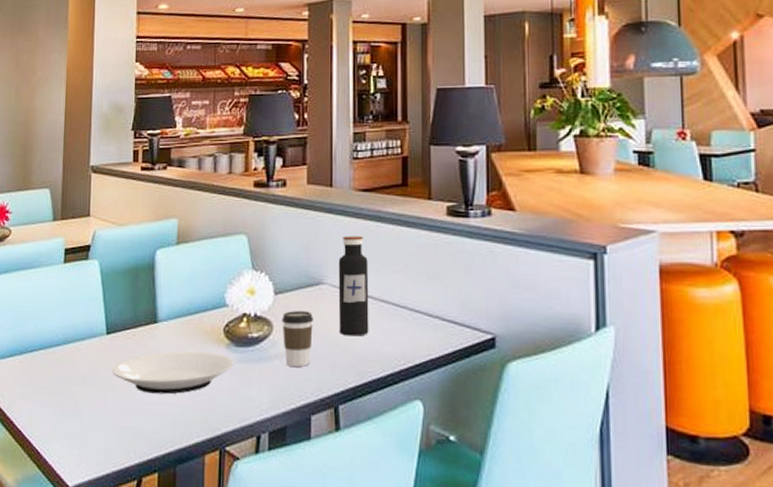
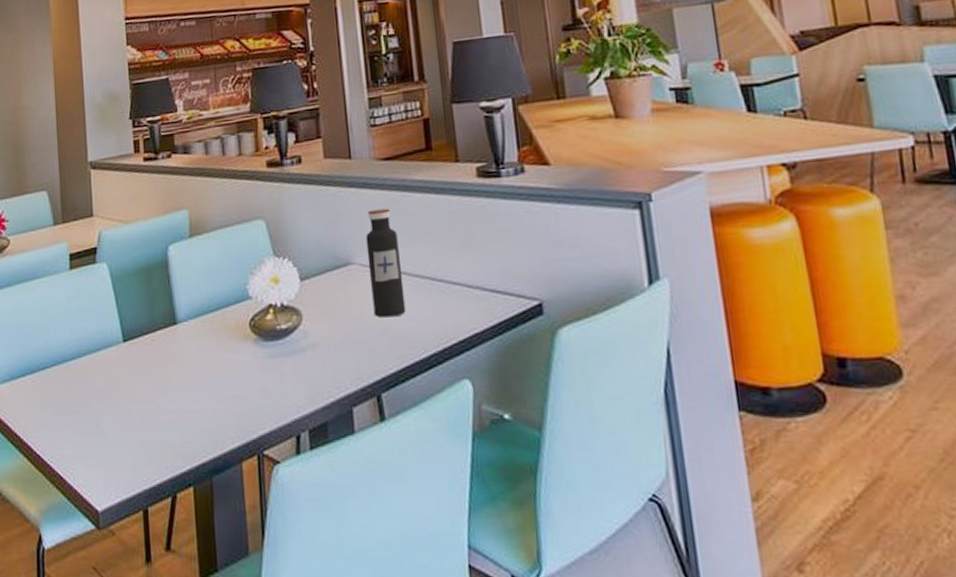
plate: present [111,351,234,394] -> none [132,350,264,402]
coffee cup: present [282,311,313,367] -> none [310,295,346,356]

